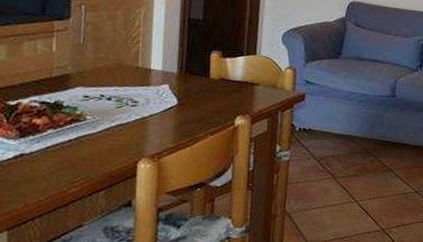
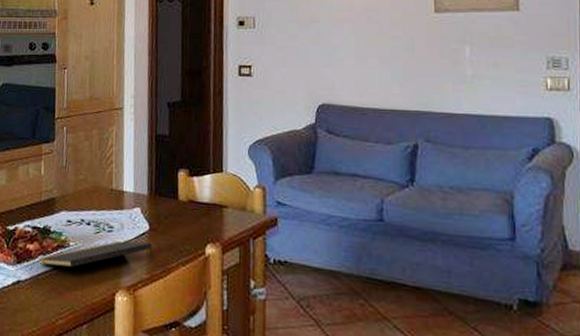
notepad: none [48,114,181,140] -> present [39,240,154,268]

